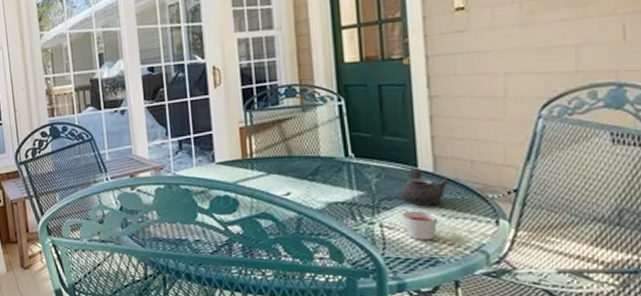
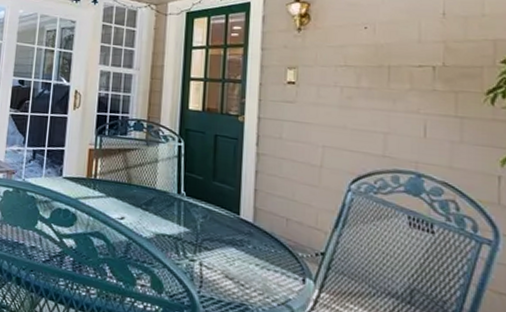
teapot: present [400,167,449,206] -> none [221,215,265,254]
candle: present [402,210,439,241] -> none [220,254,252,287]

